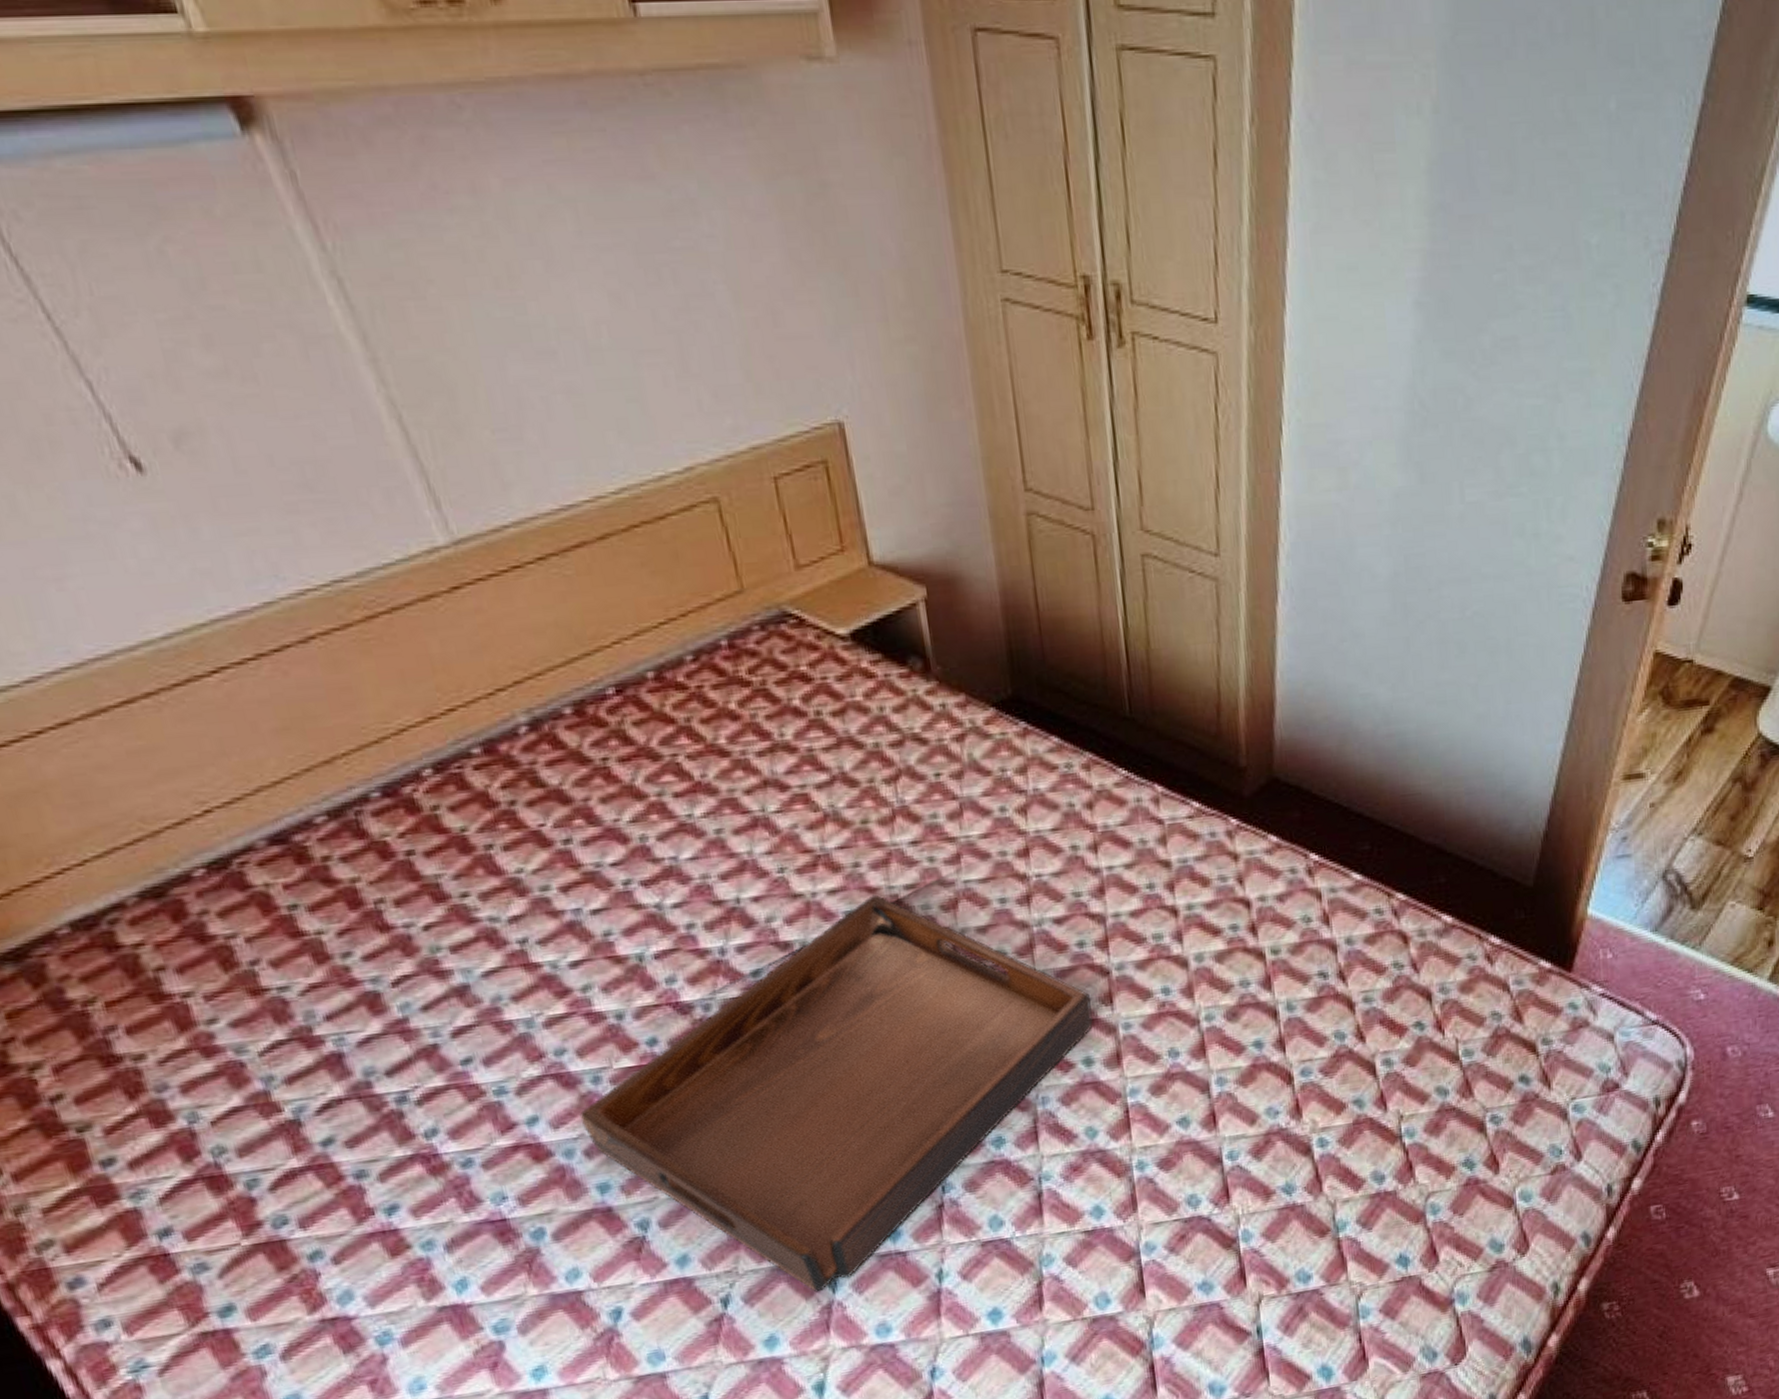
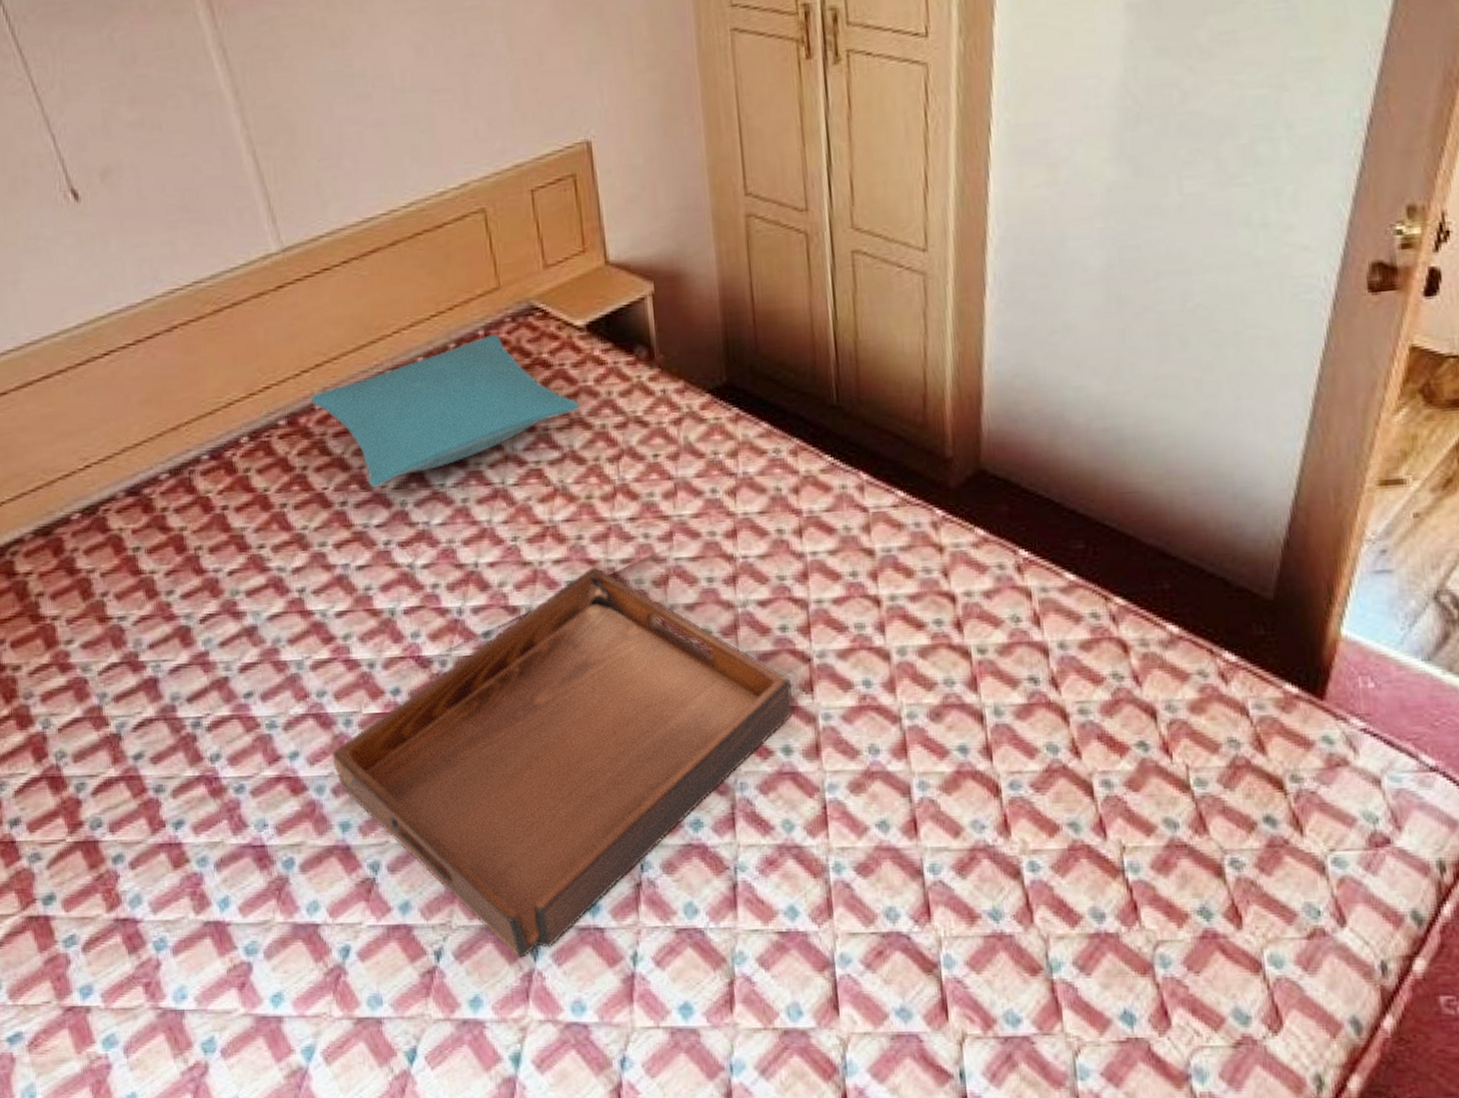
pillow: none [511,644,848,822] -> present [311,334,580,488]

